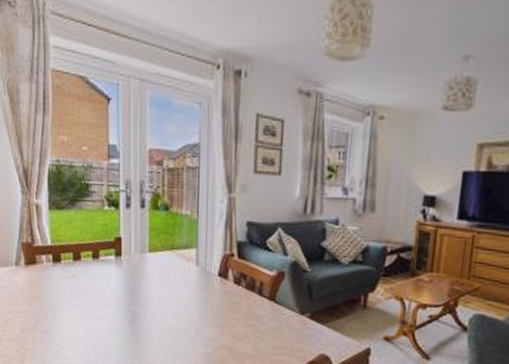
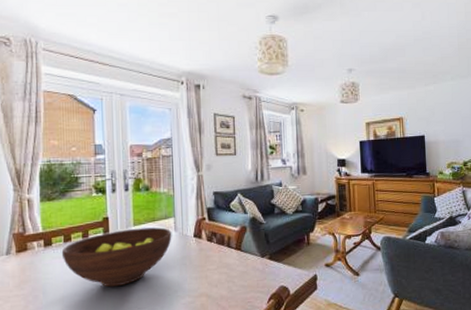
fruit bowl: none [70,255,193,321] -> present [61,227,172,288]

